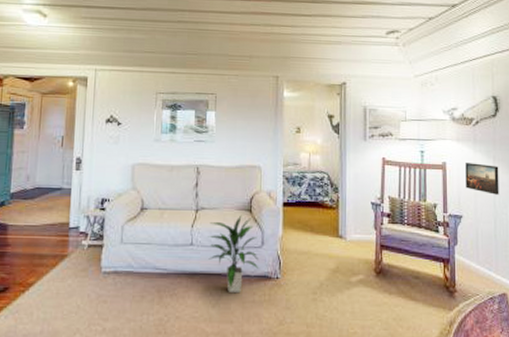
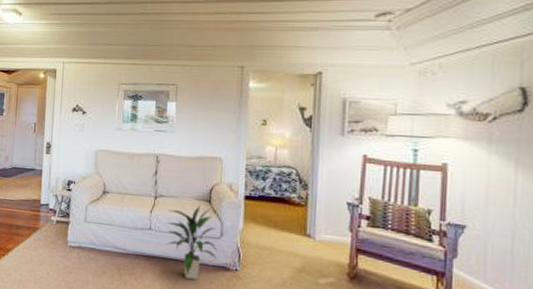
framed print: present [465,163,499,195] -> none [473,165,523,205]

